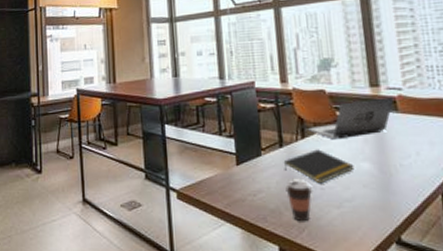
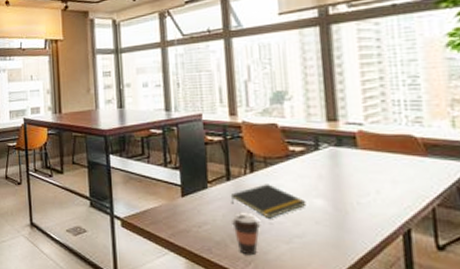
laptop: present [307,97,394,138] -> none [256,133,354,173]

